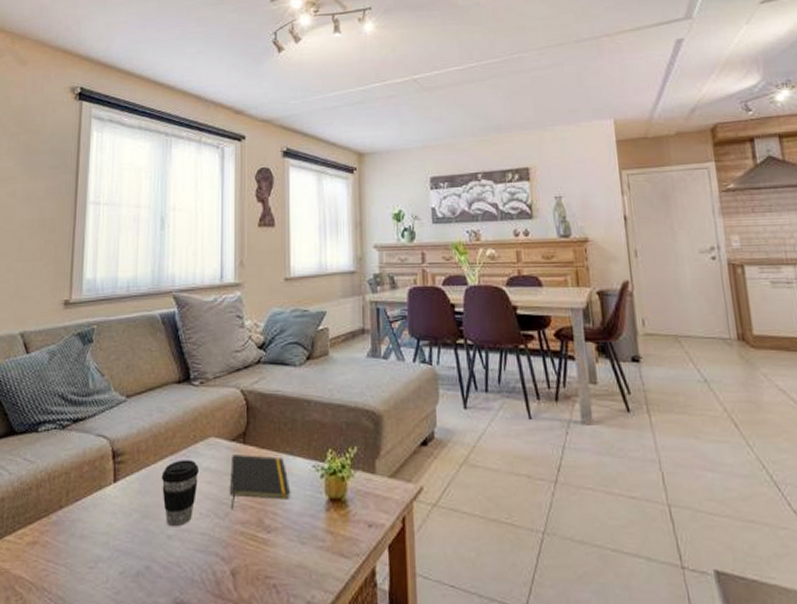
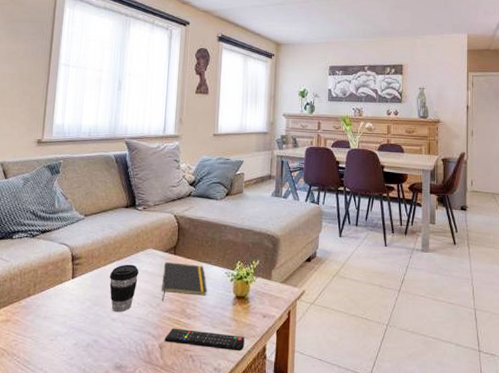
remote control: none [237,546,346,577] -> present [164,328,245,352]

